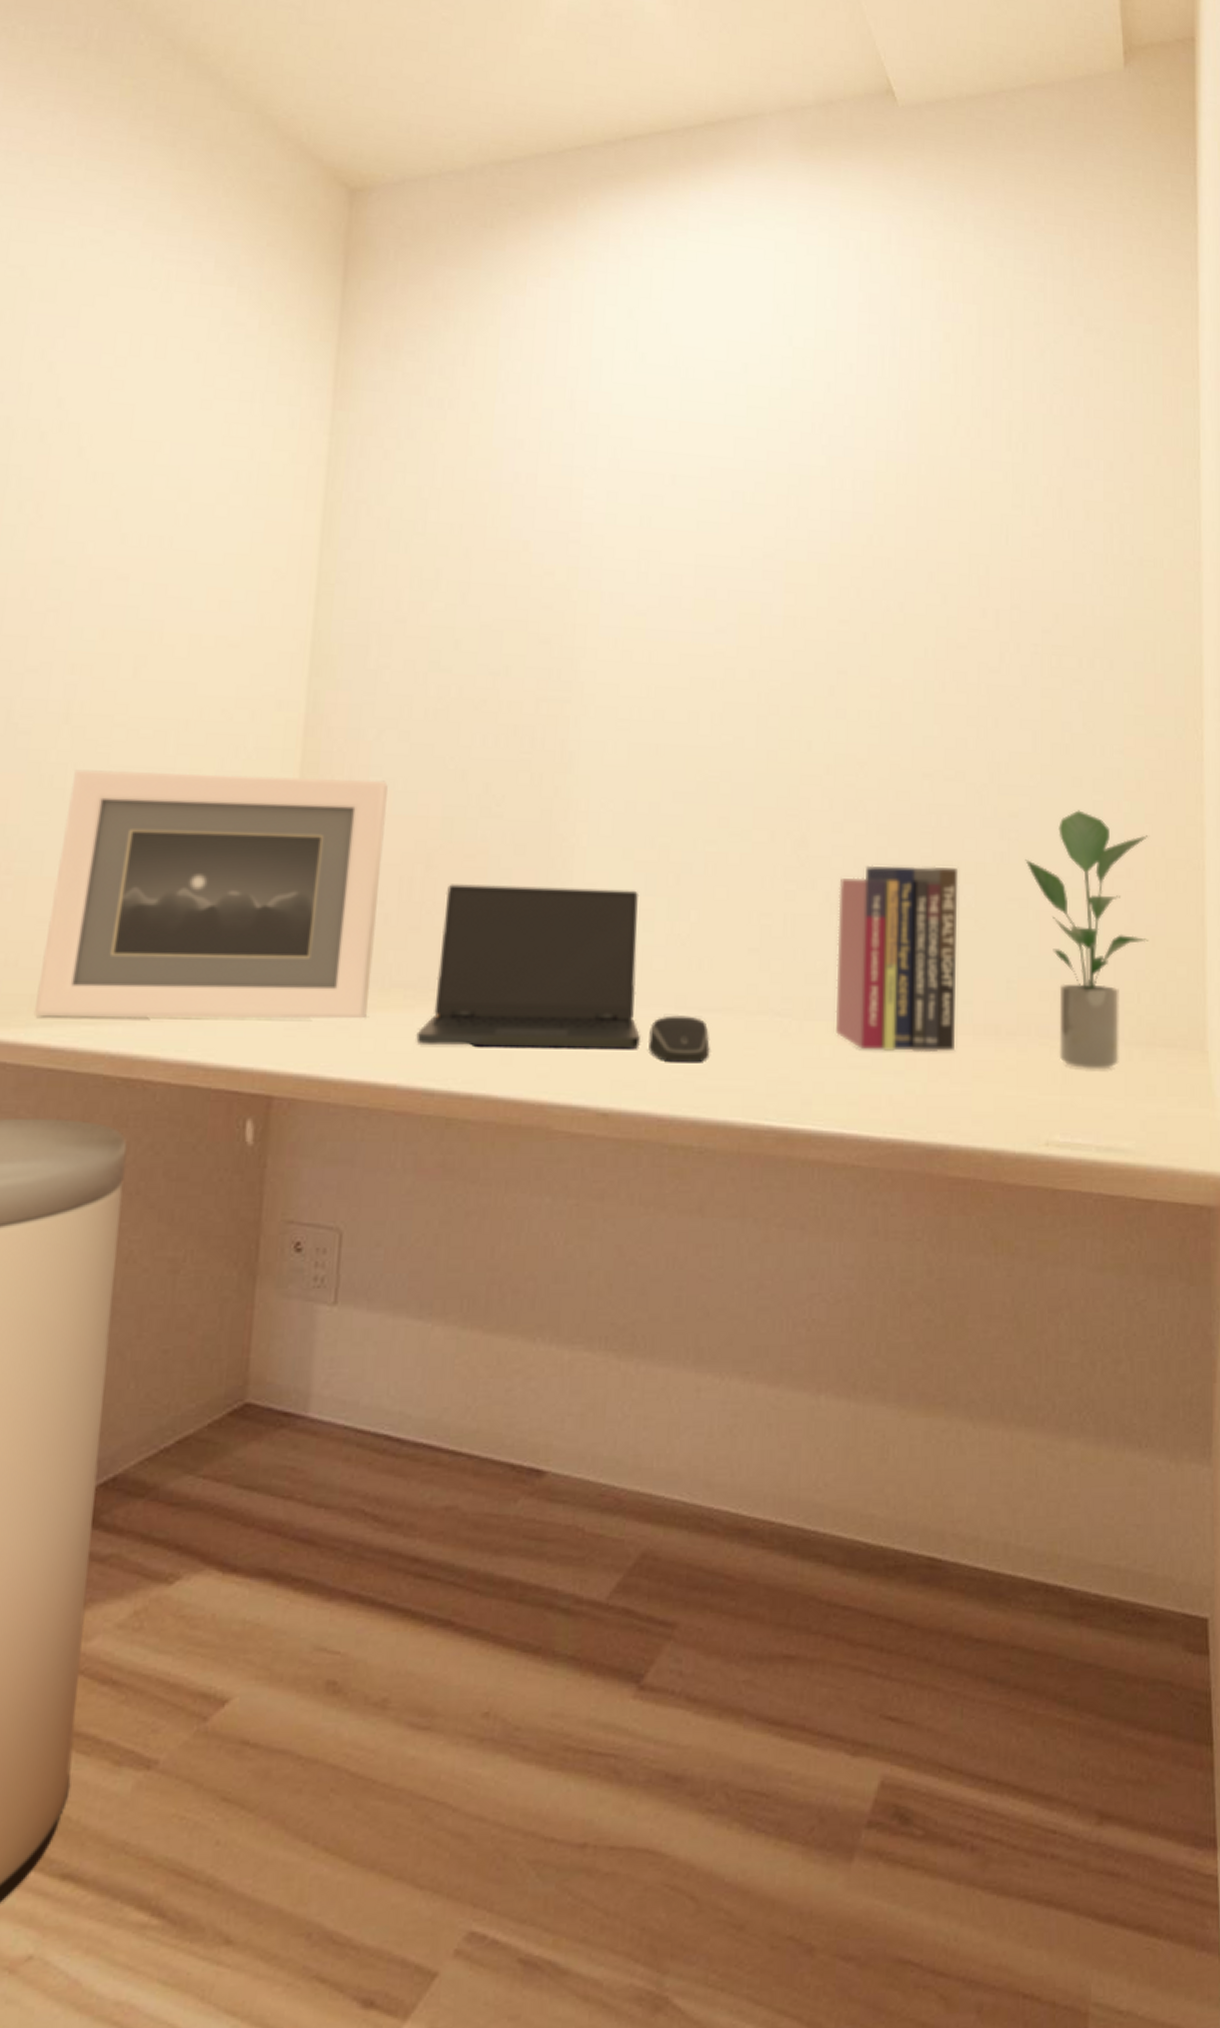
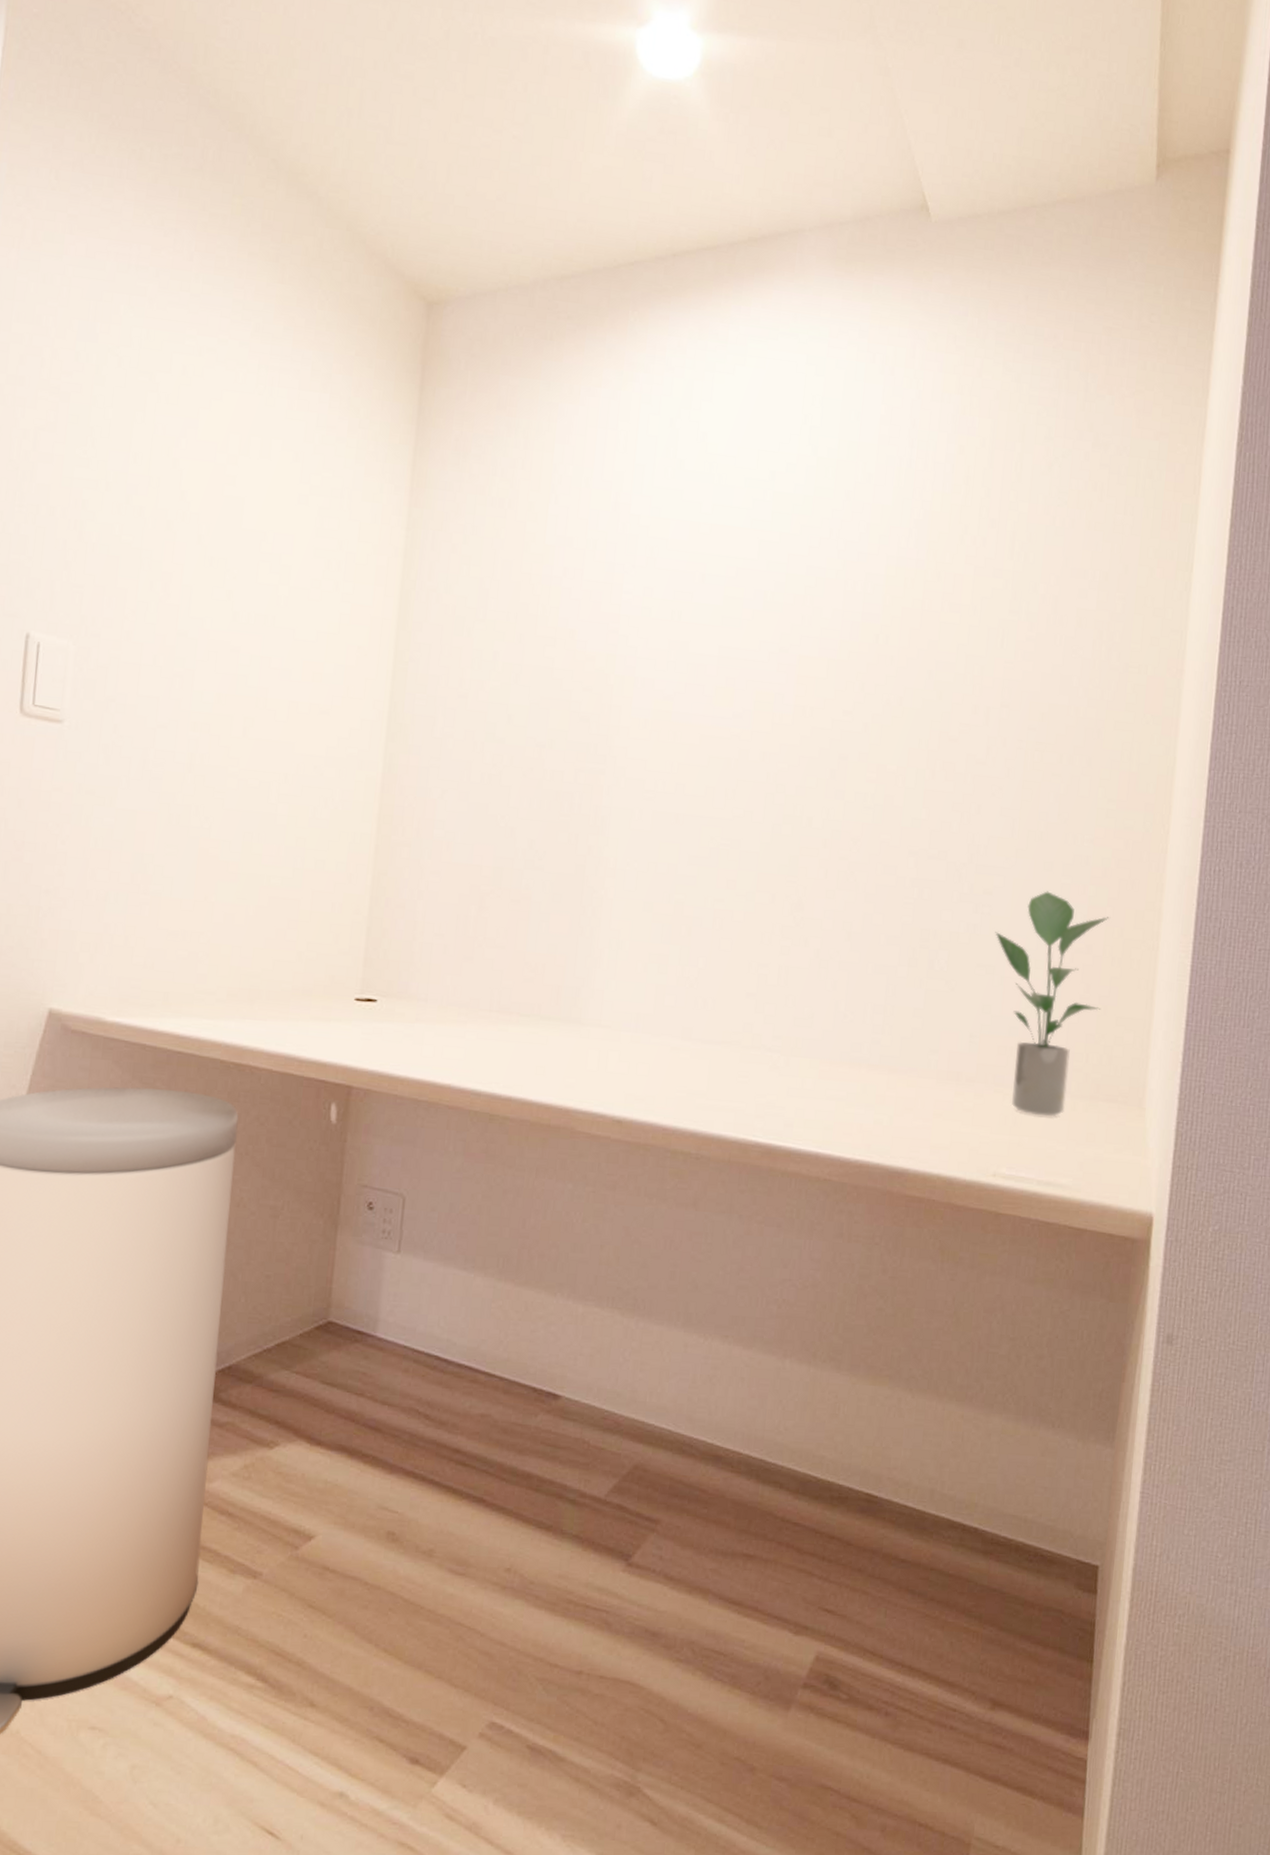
picture frame: present [33,769,388,1020] -> none [166,811,449,1030]
laptop: present [415,884,640,1049] -> none [466,923,656,1069]
computer mouse: present [647,1015,710,1062] -> none [657,1044,710,1085]
books: present [835,865,959,1051] -> none [818,928,935,1091]

